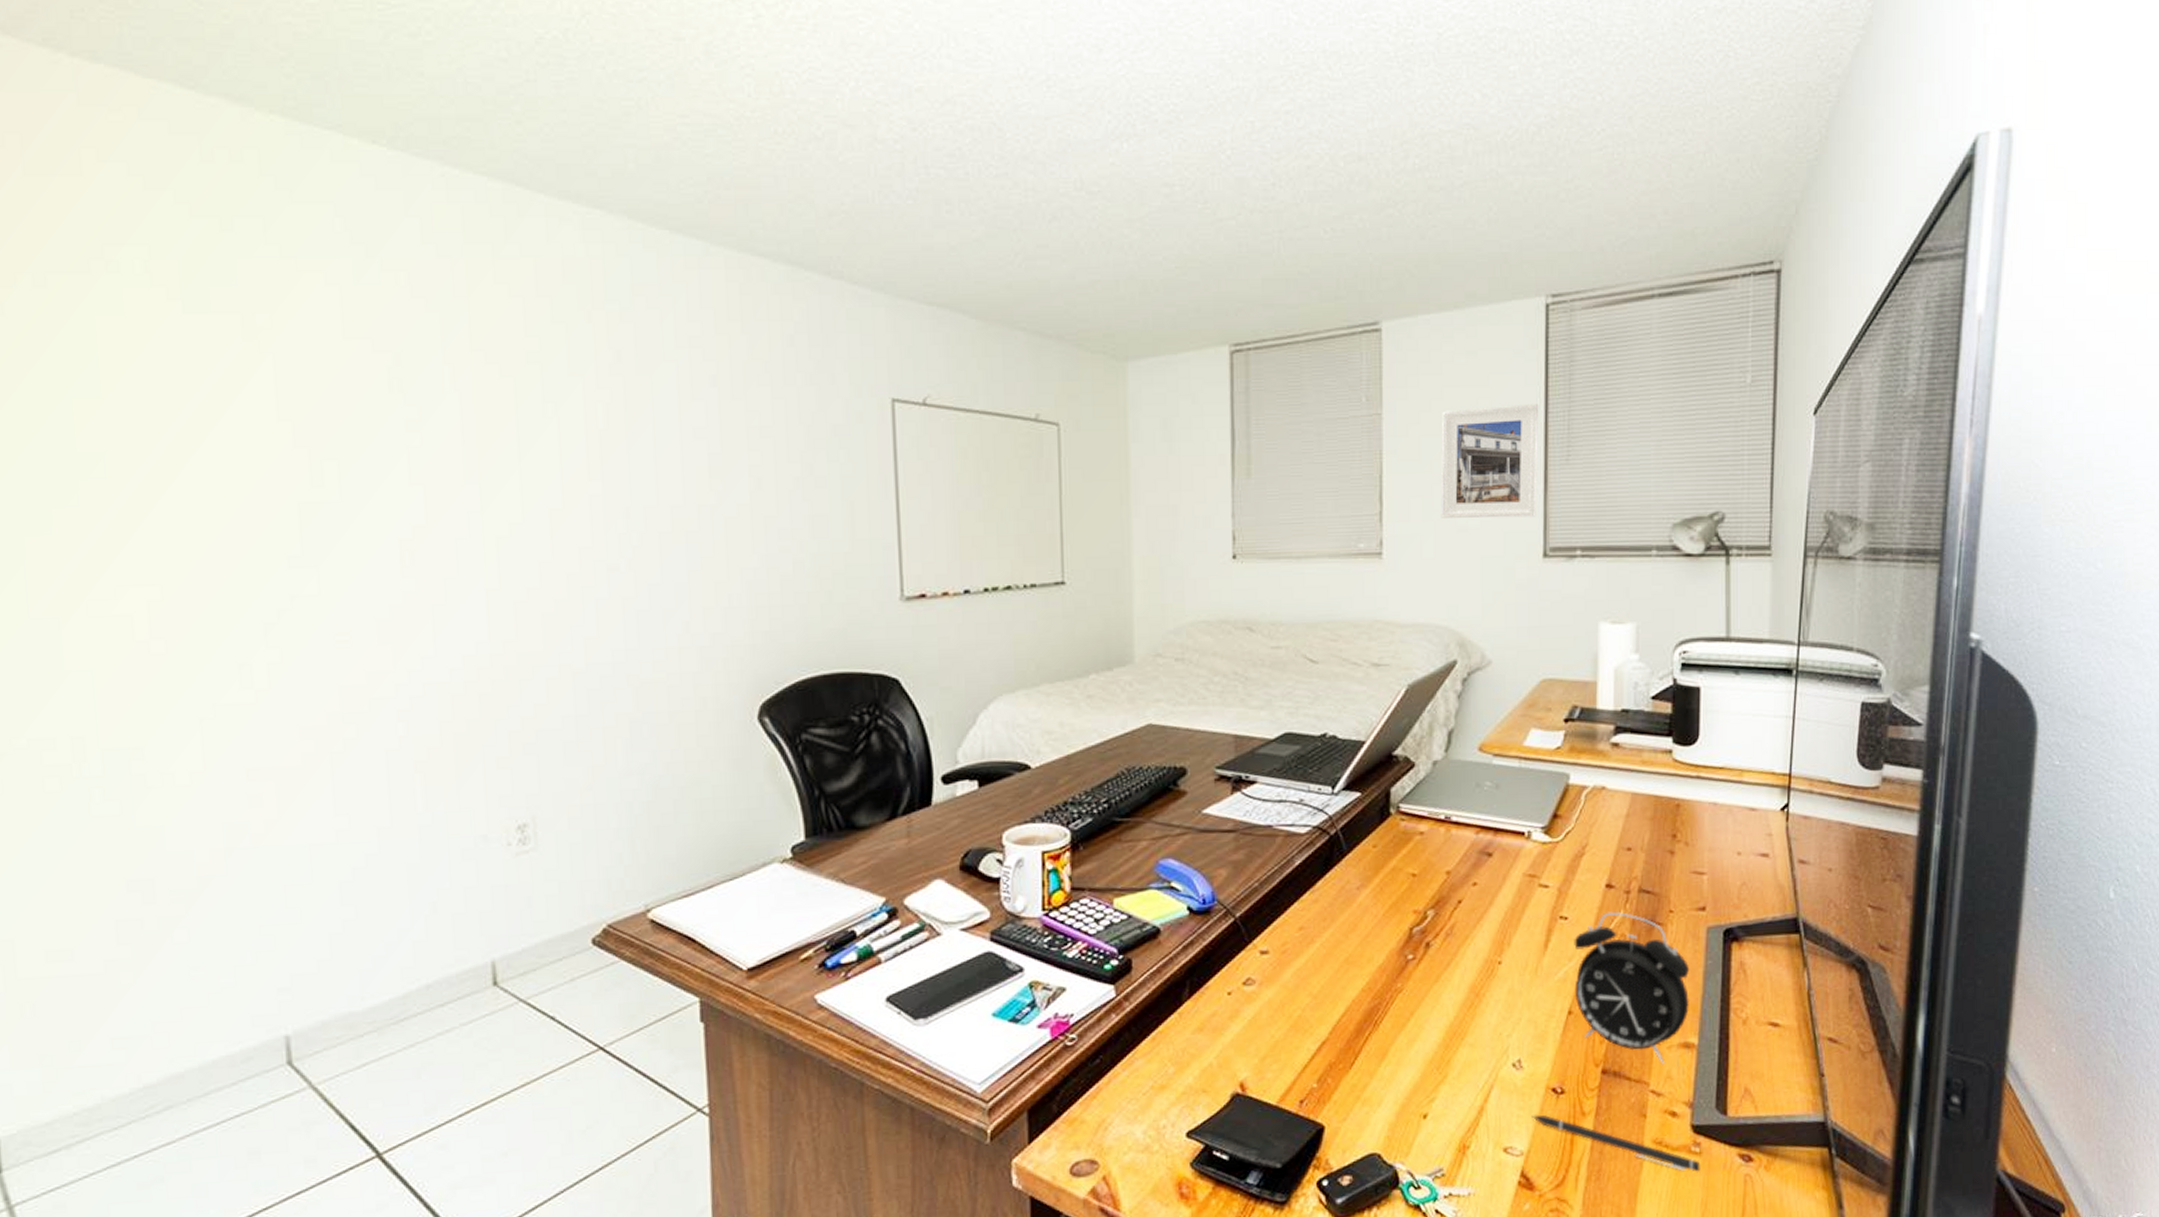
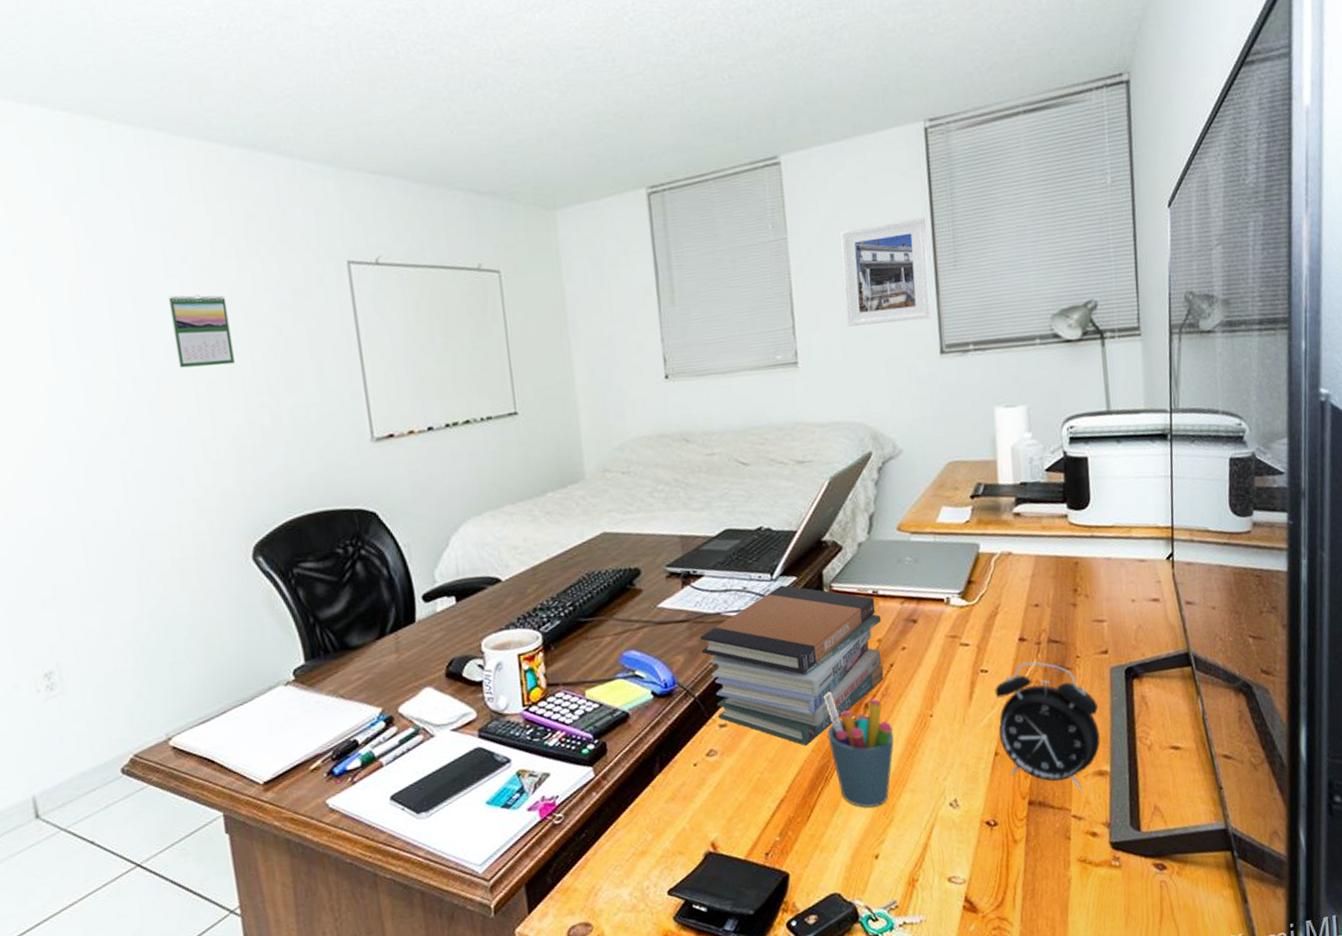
calendar: none [692,420,758,502] -> present [169,294,235,368]
book stack: none [1246,801,1452,984] -> present [699,585,884,746]
pen holder: none [1380,925,1456,1061] -> present [824,691,895,808]
pen: present [1531,1114,1701,1172] -> none [970,846,1122,883]

